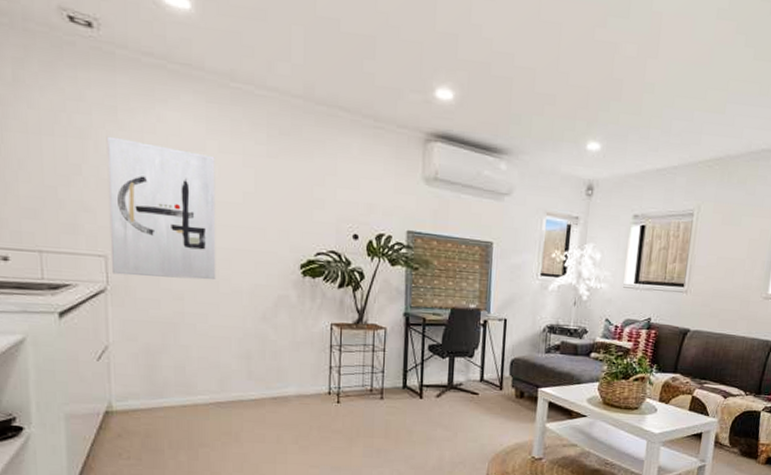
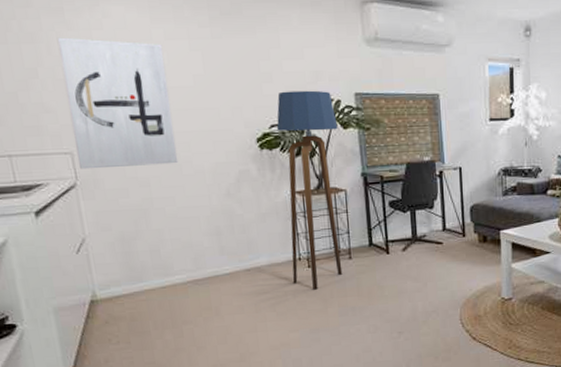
floor lamp: none [319,220,386,427] -> present [276,90,343,290]

